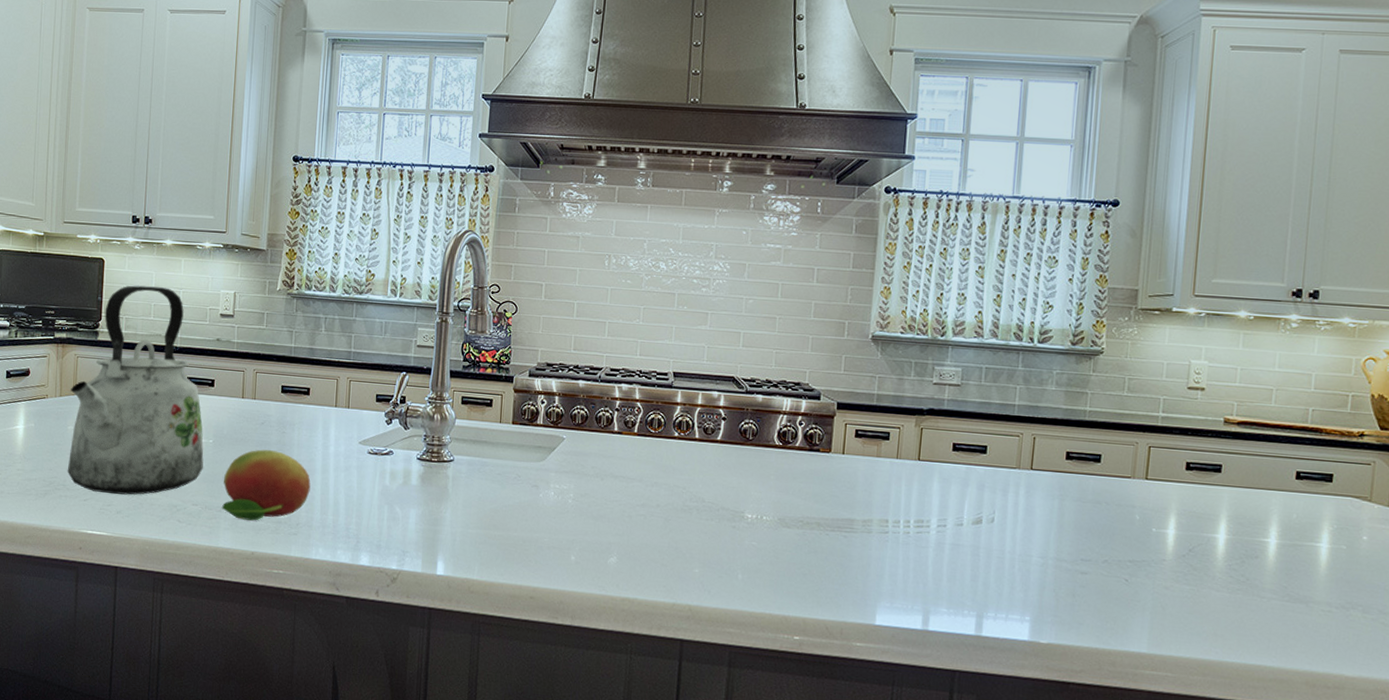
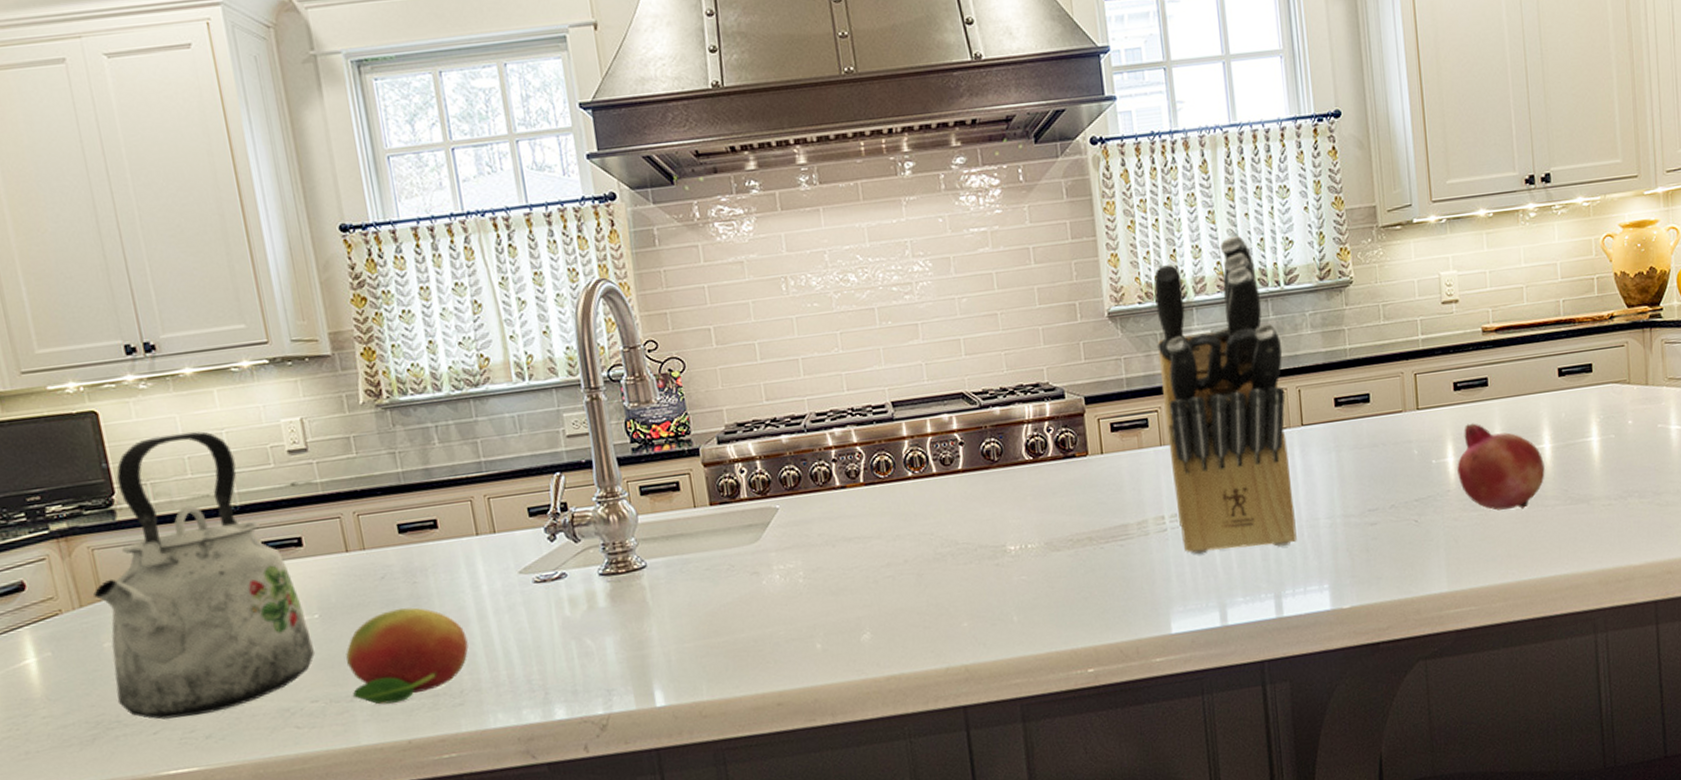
knife block: none [900,291,1026,573] -> present [1154,235,1297,554]
fruit: none [1176,503,1267,595] -> present [1457,423,1545,511]

